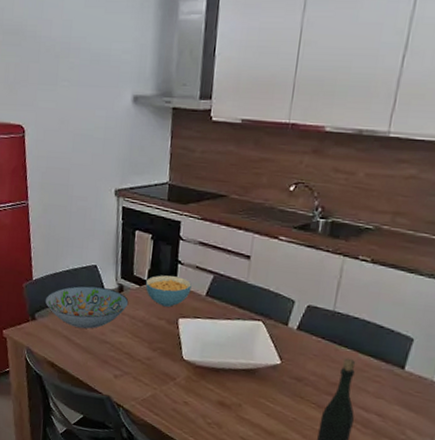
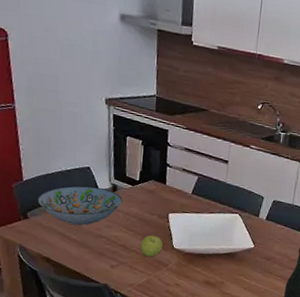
cereal bowl: present [145,275,192,307] -> none [137,176,179,204]
apple: none [146,343,171,369] -> present [140,235,163,257]

